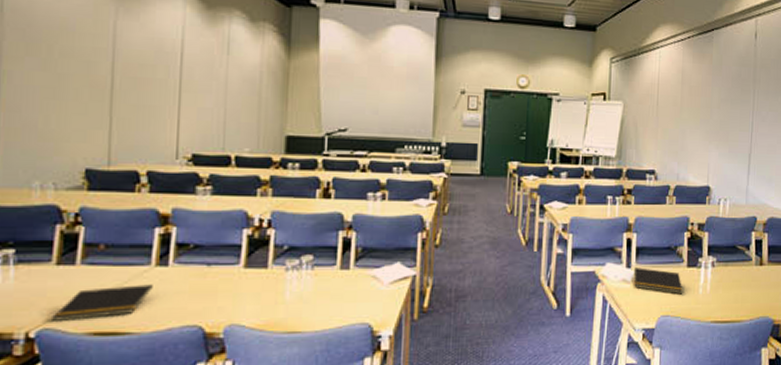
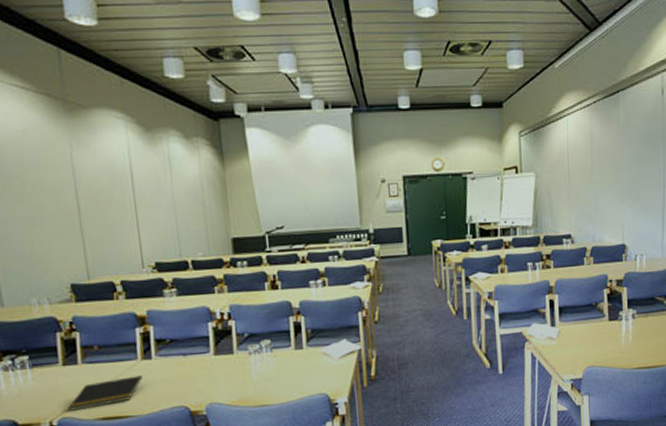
notepad: present [633,267,683,295] -> none [558,325,606,346]

